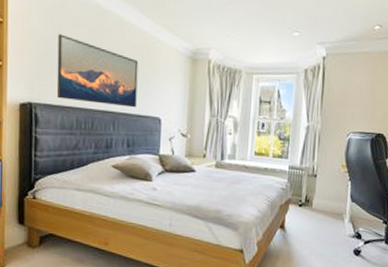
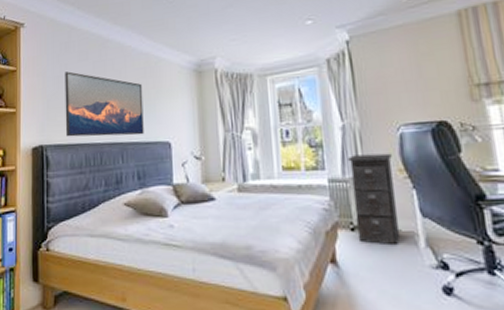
filing cabinet: none [303,150,339,220] -> present [348,153,400,246]

